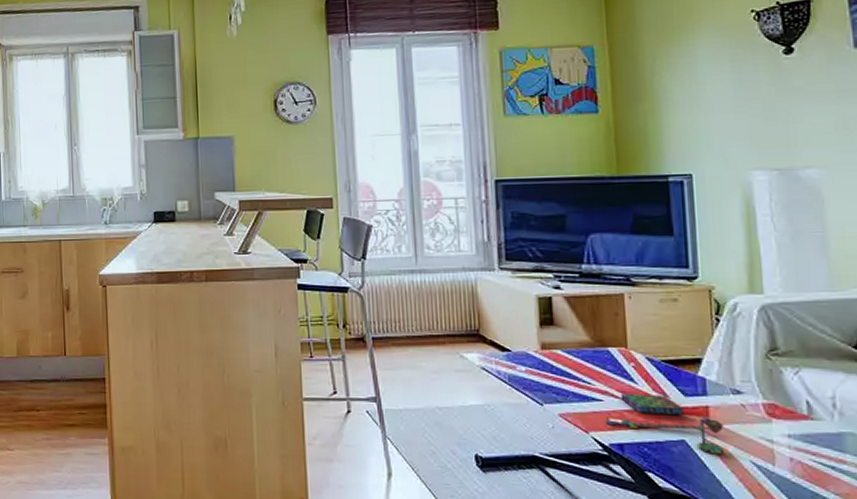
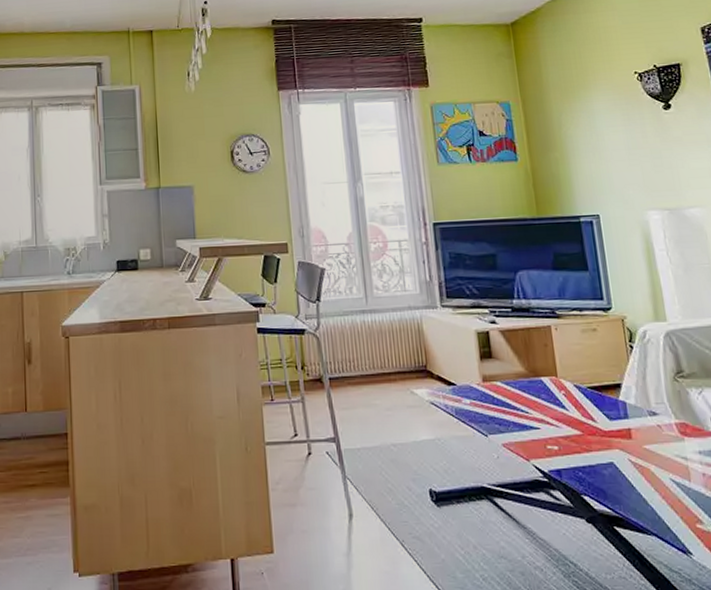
board game: present [605,393,725,455] -> none [543,420,648,475]

